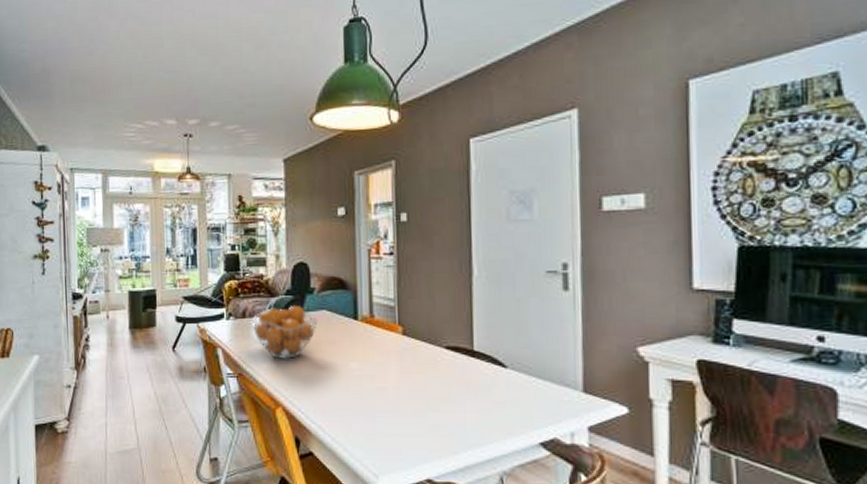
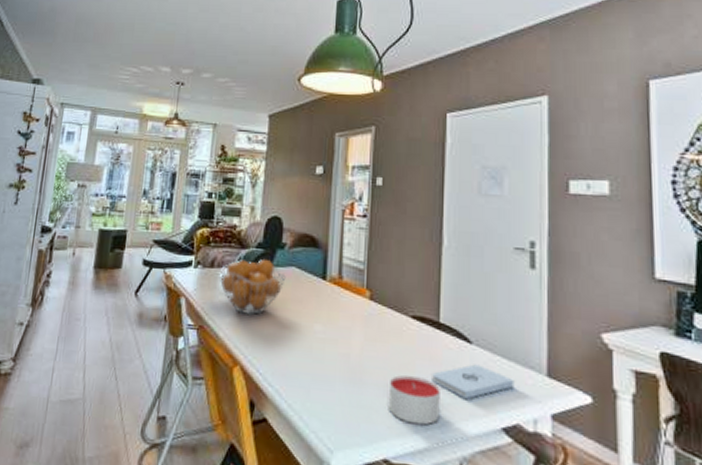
candle: none [427,402,479,446] -> present [388,375,440,426]
notepad: none [469,387,551,419] -> present [432,364,514,399]

